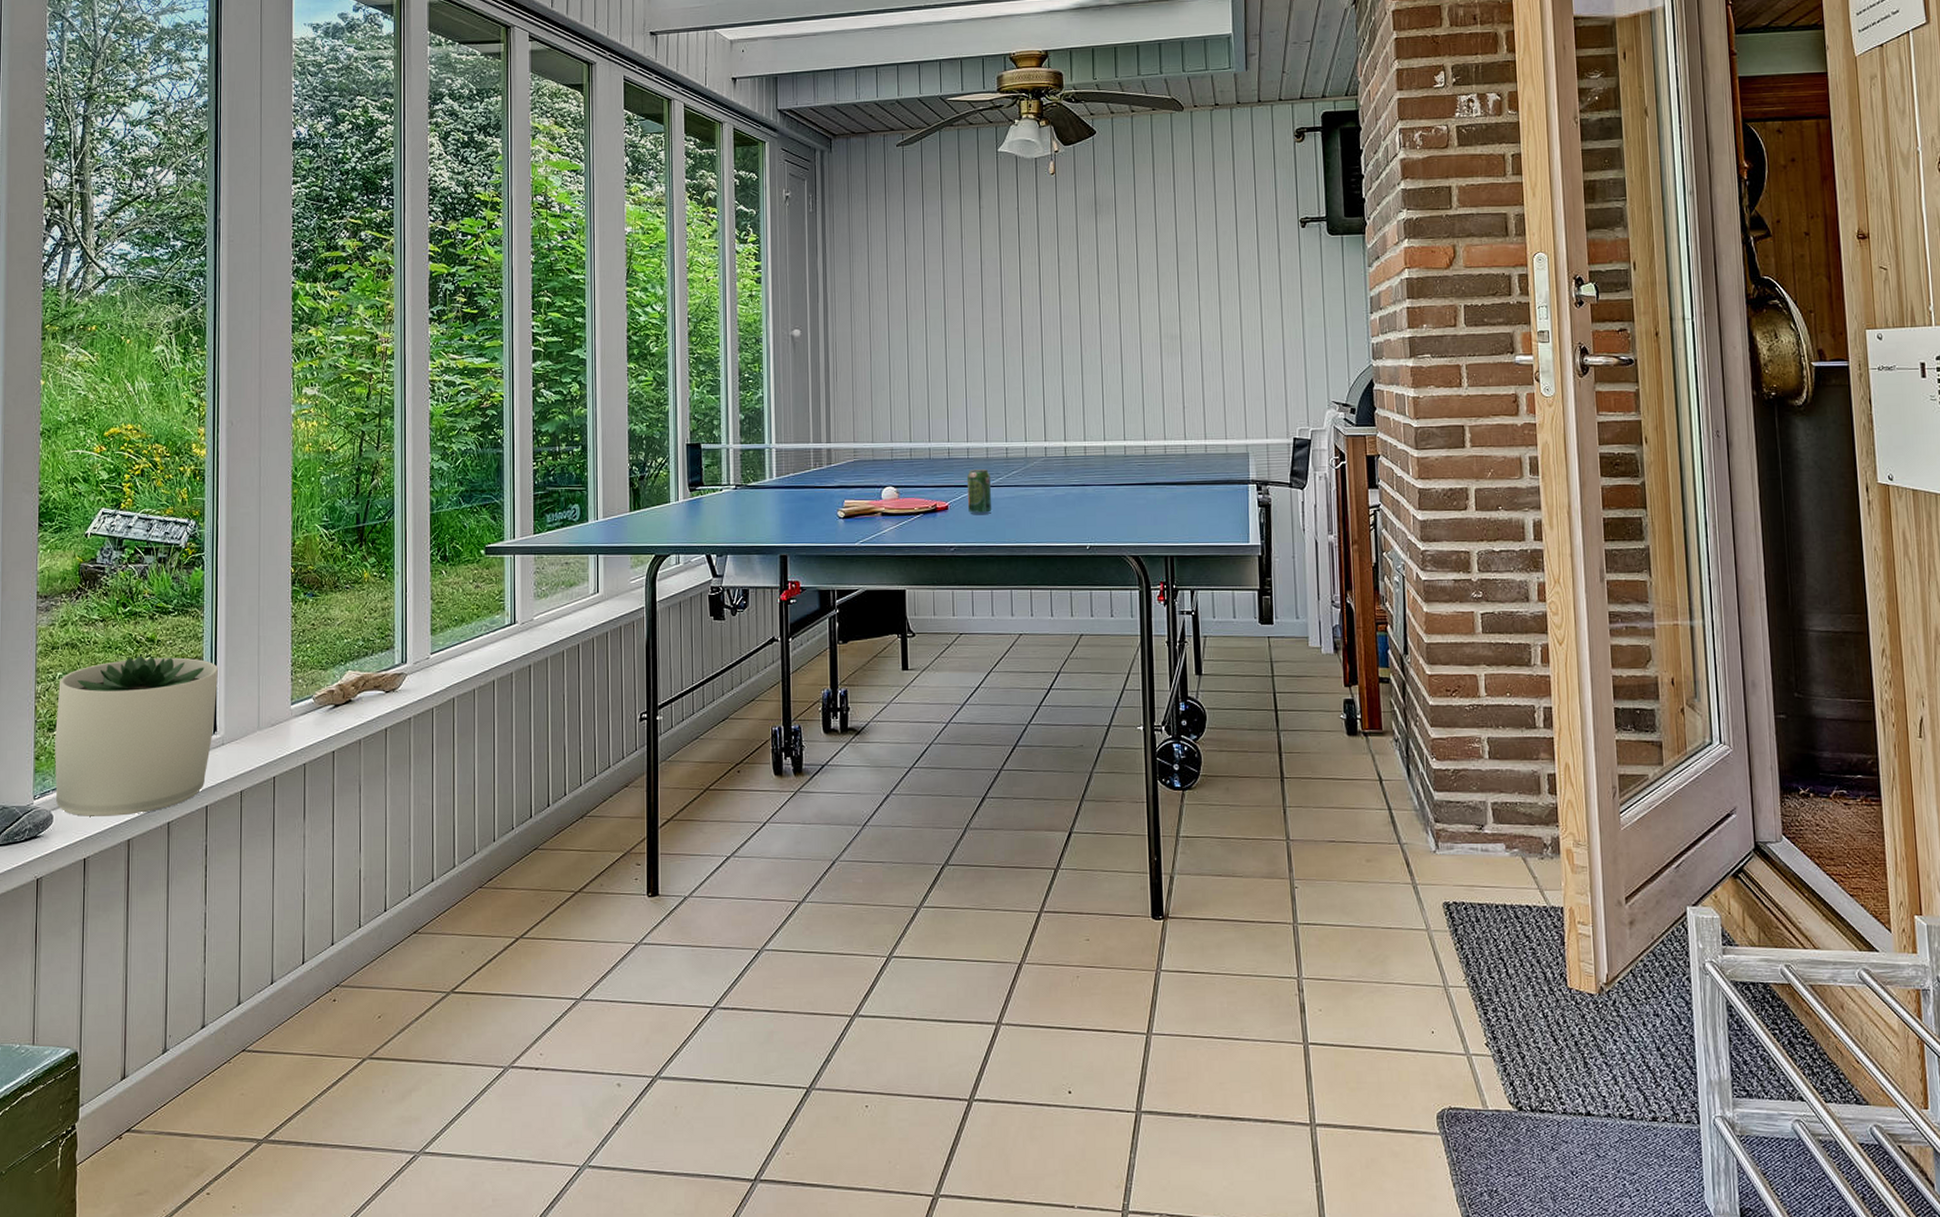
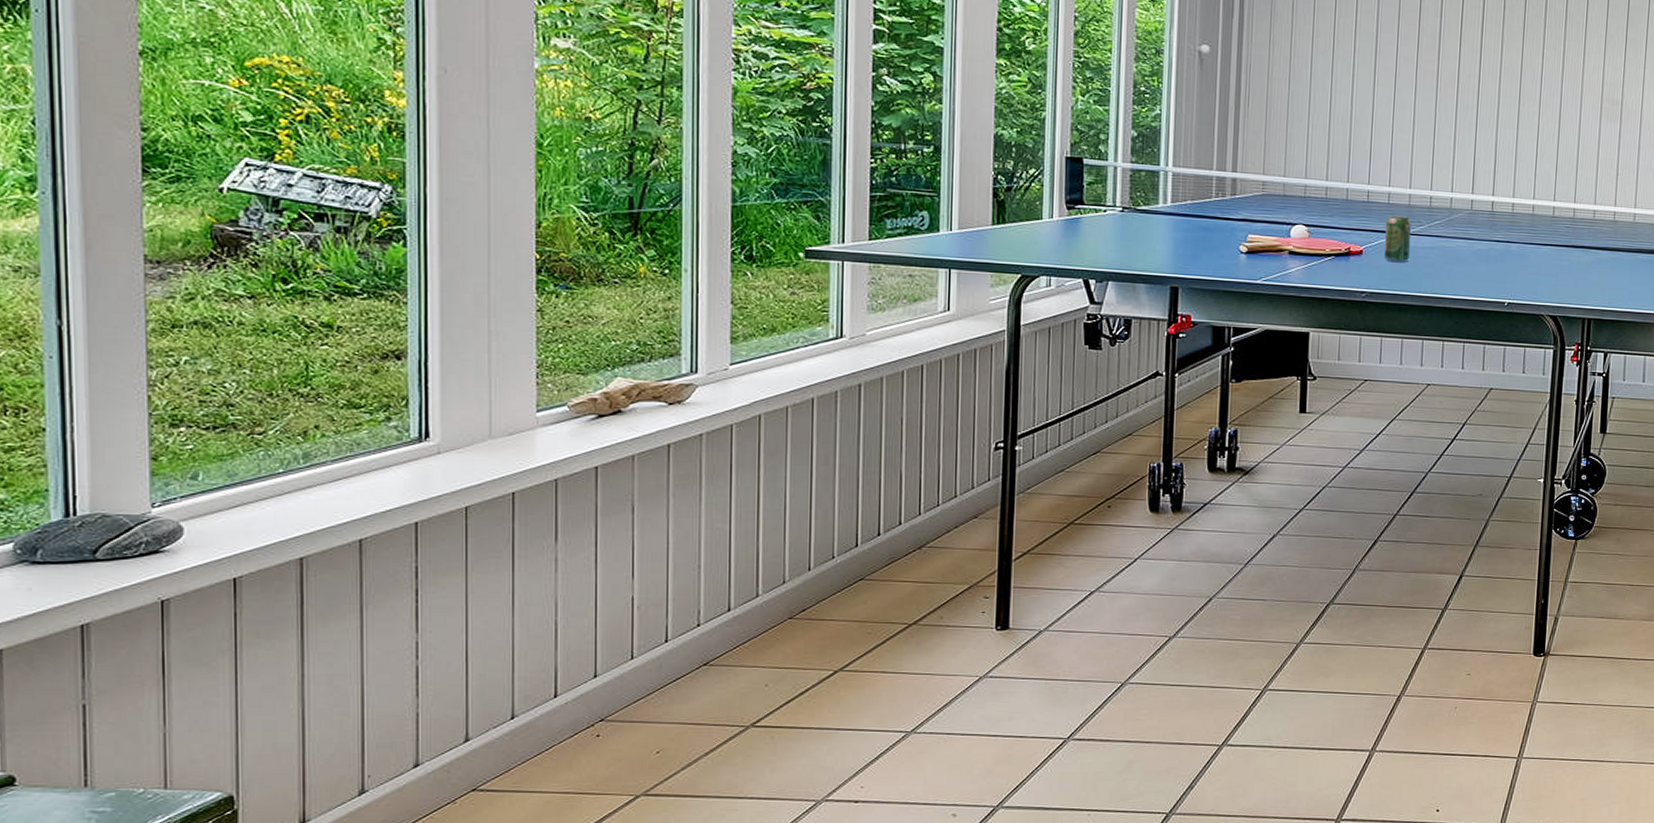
planter: present [55,656,218,816] -> none [182,343,430,530]

